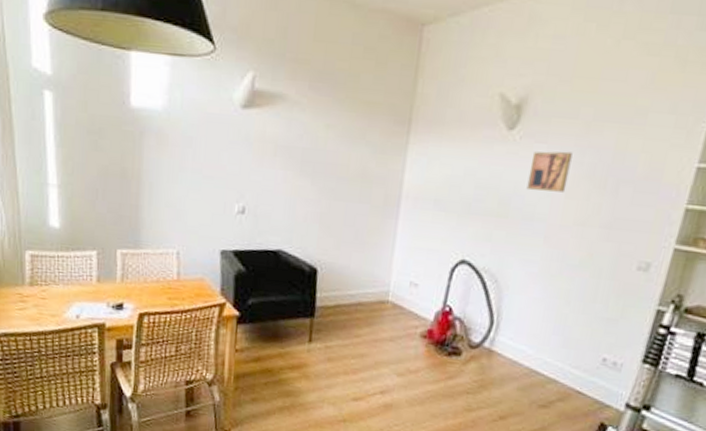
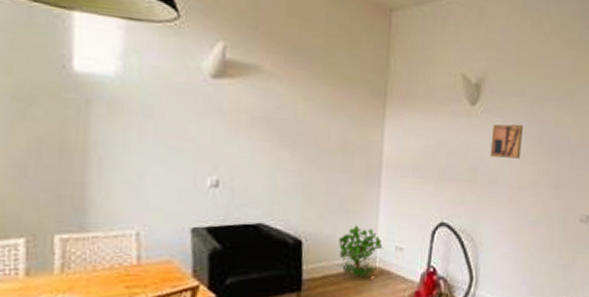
tree: none [352,257,398,311] -> present [339,225,384,278]

